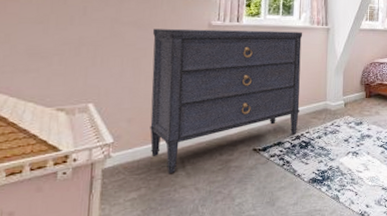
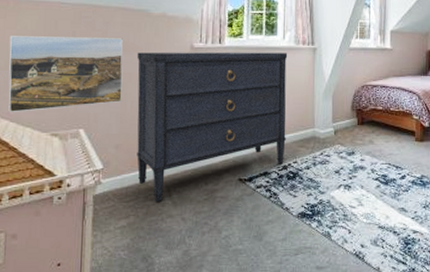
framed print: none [8,9,138,88] -> present [8,36,123,113]

